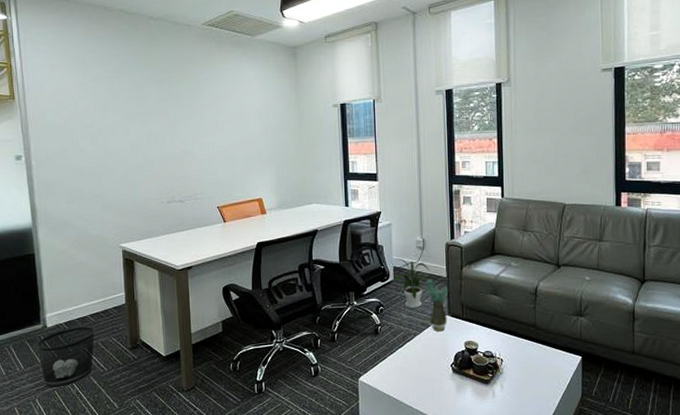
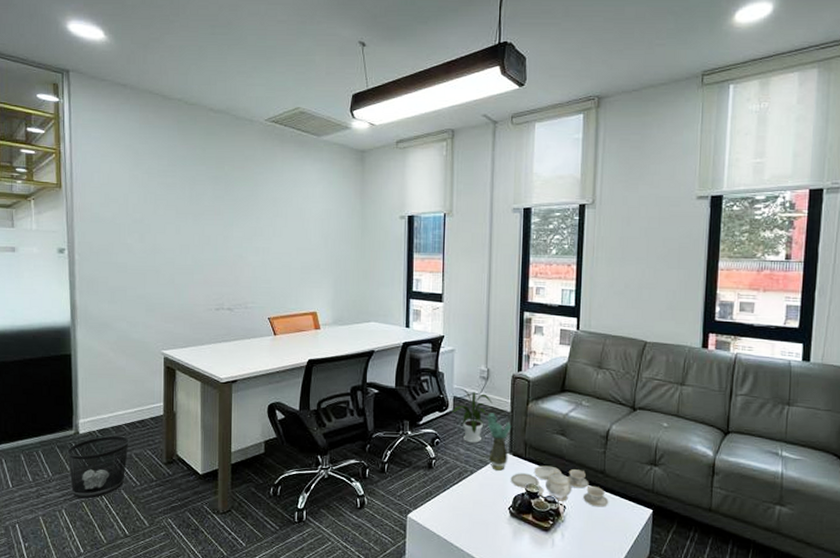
tea set: none [450,323,542,358] -> present [510,465,609,507]

